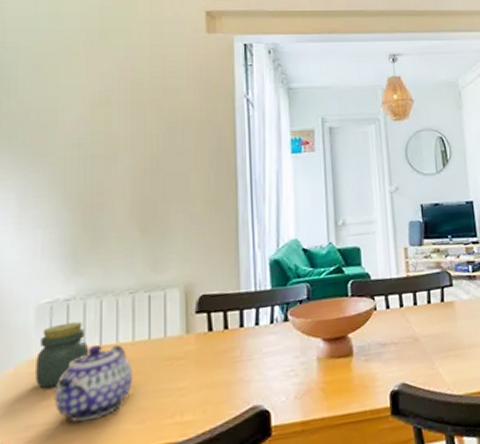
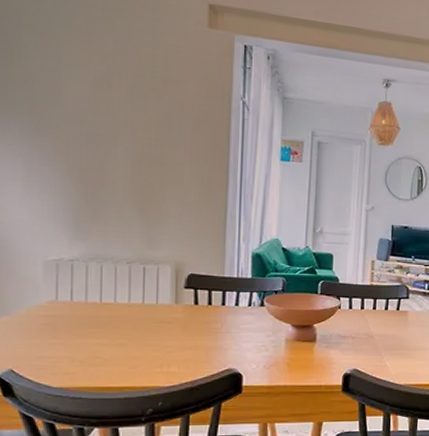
jar: present [36,321,89,389] -> none [45,279,91,330]
teapot: present [54,344,133,422] -> none [60,302,129,360]

